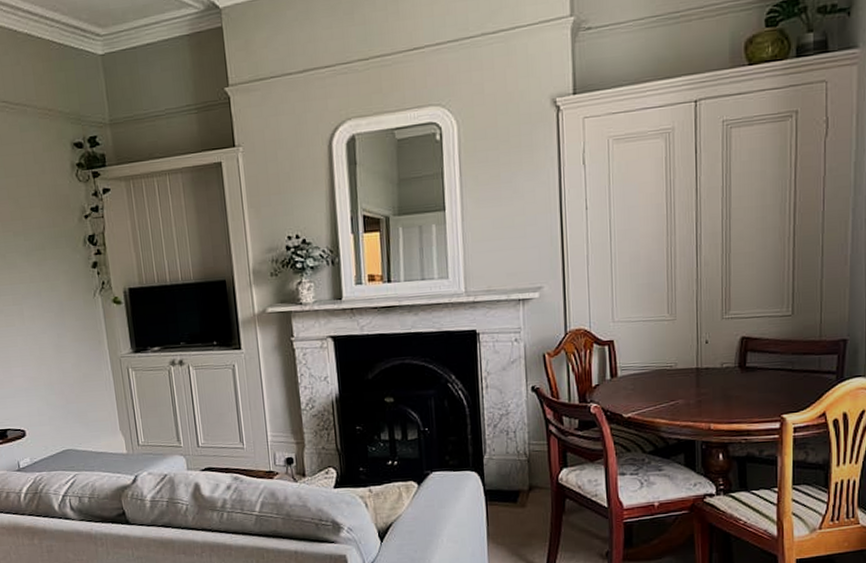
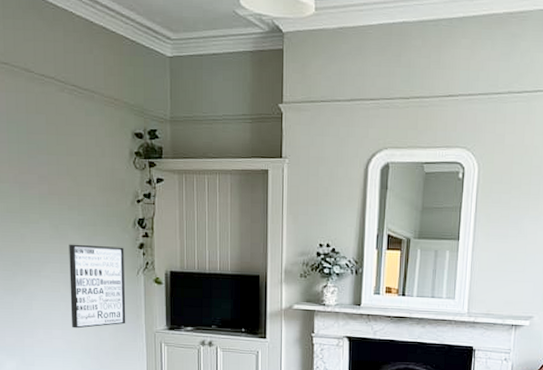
wall art: none [18,269,88,364] -> present [69,244,126,329]

